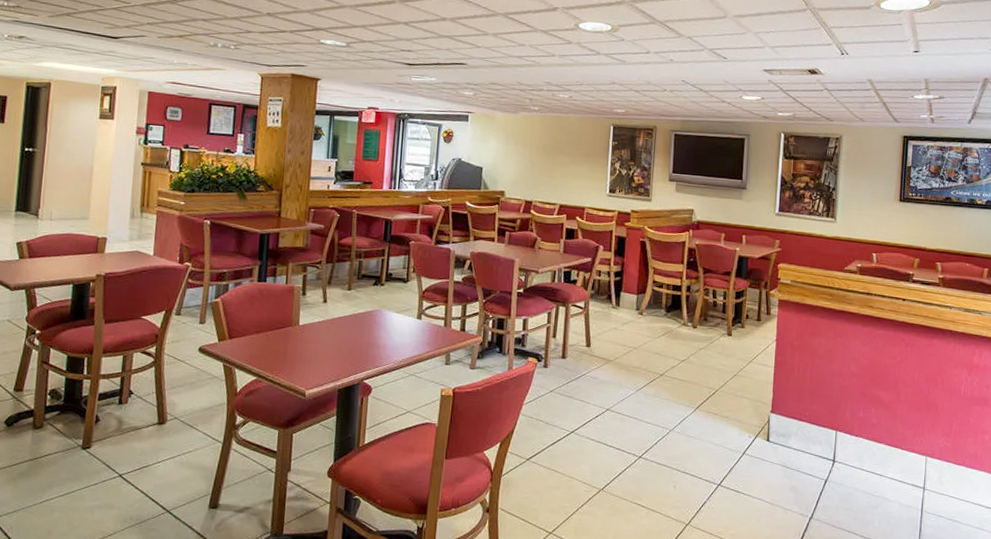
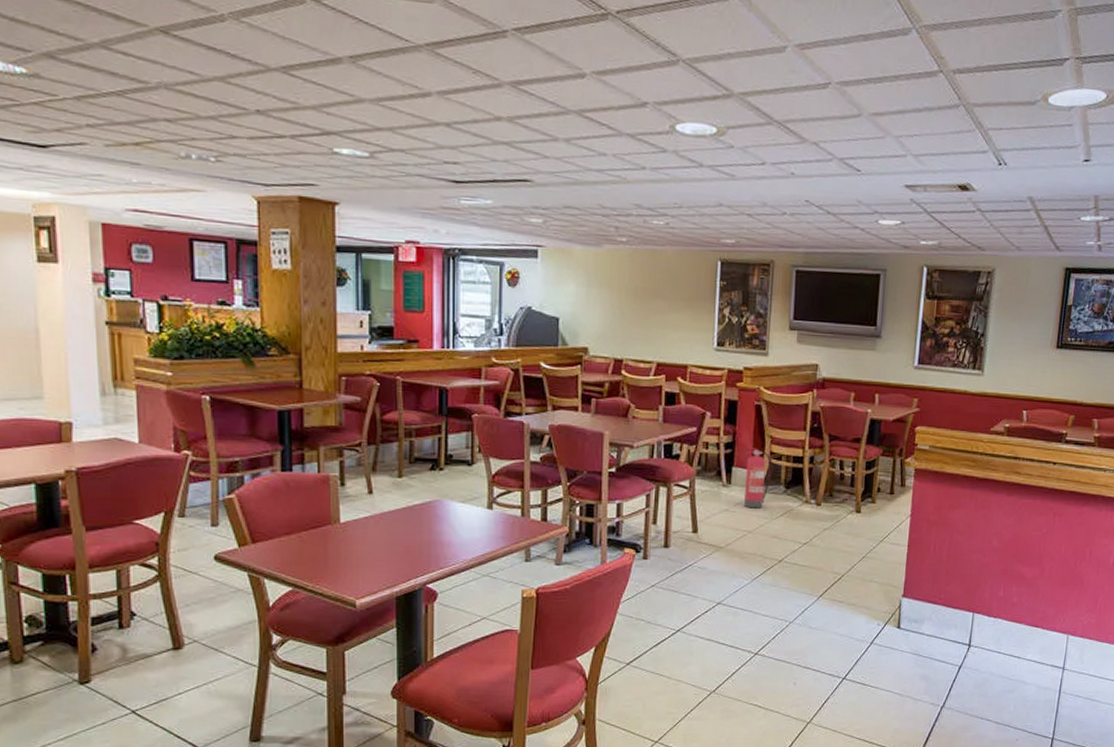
fire extinguisher: none [631,275,656,328] -> present [744,446,774,509]

